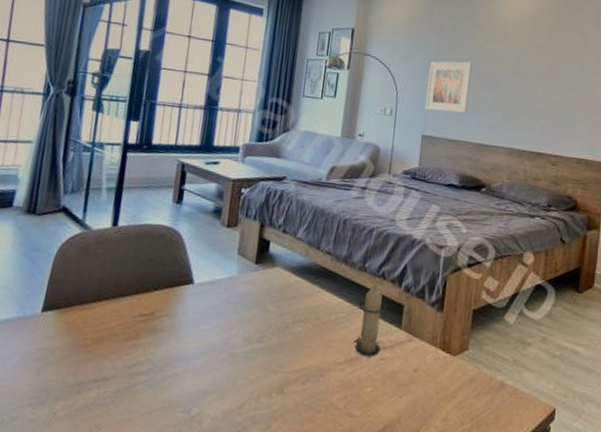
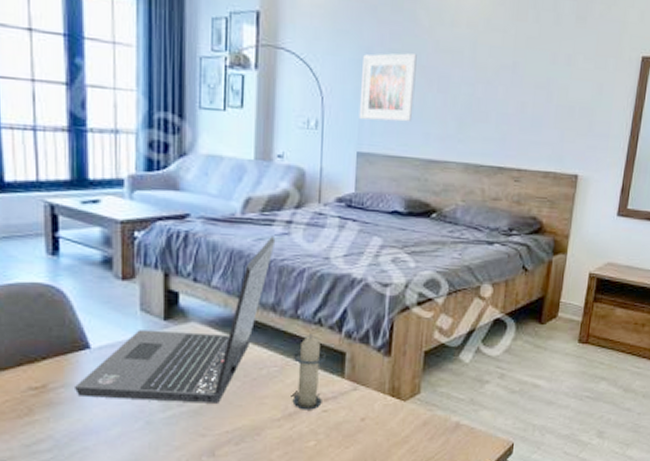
laptop: none [174,199,352,343] -> present [73,236,276,403]

